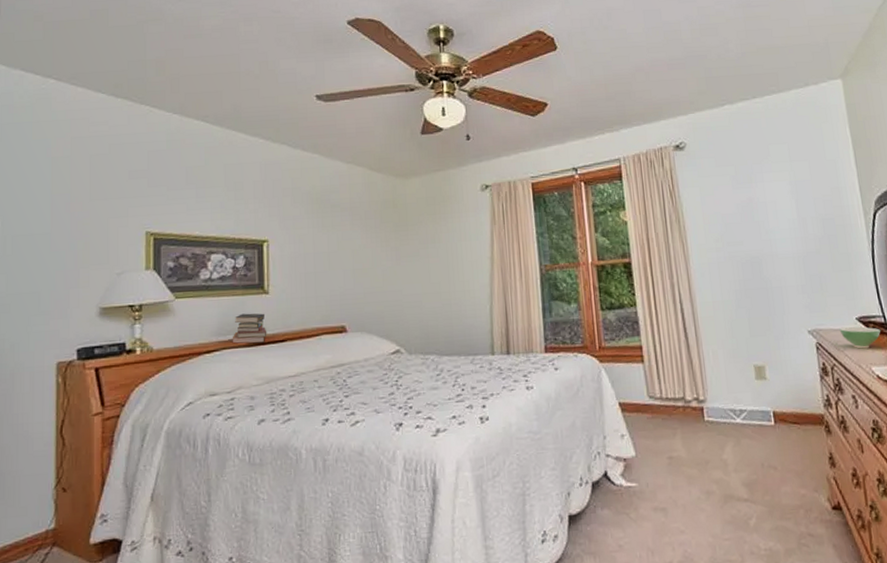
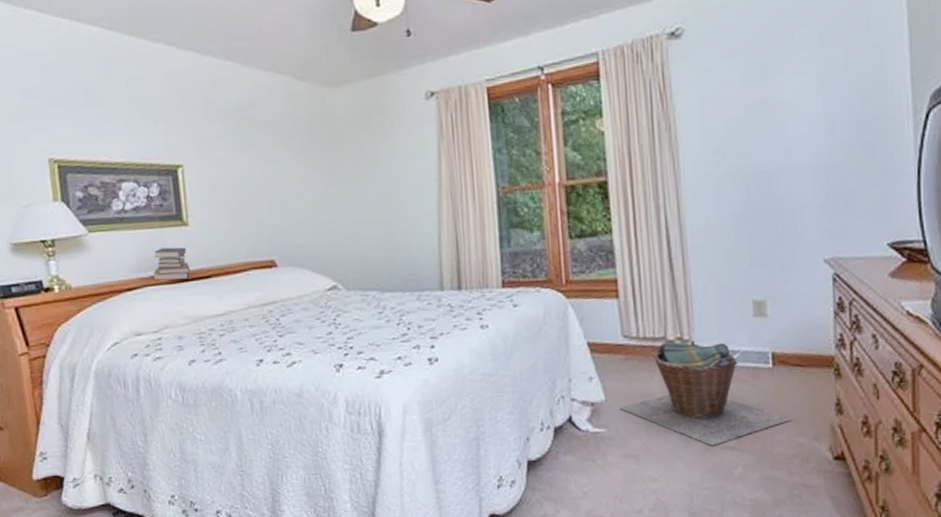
laundry basket: none [649,401,795,498] -> present [620,341,792,446]
bowl: present [839,326,881,349] -> none [864,254,919,281]

